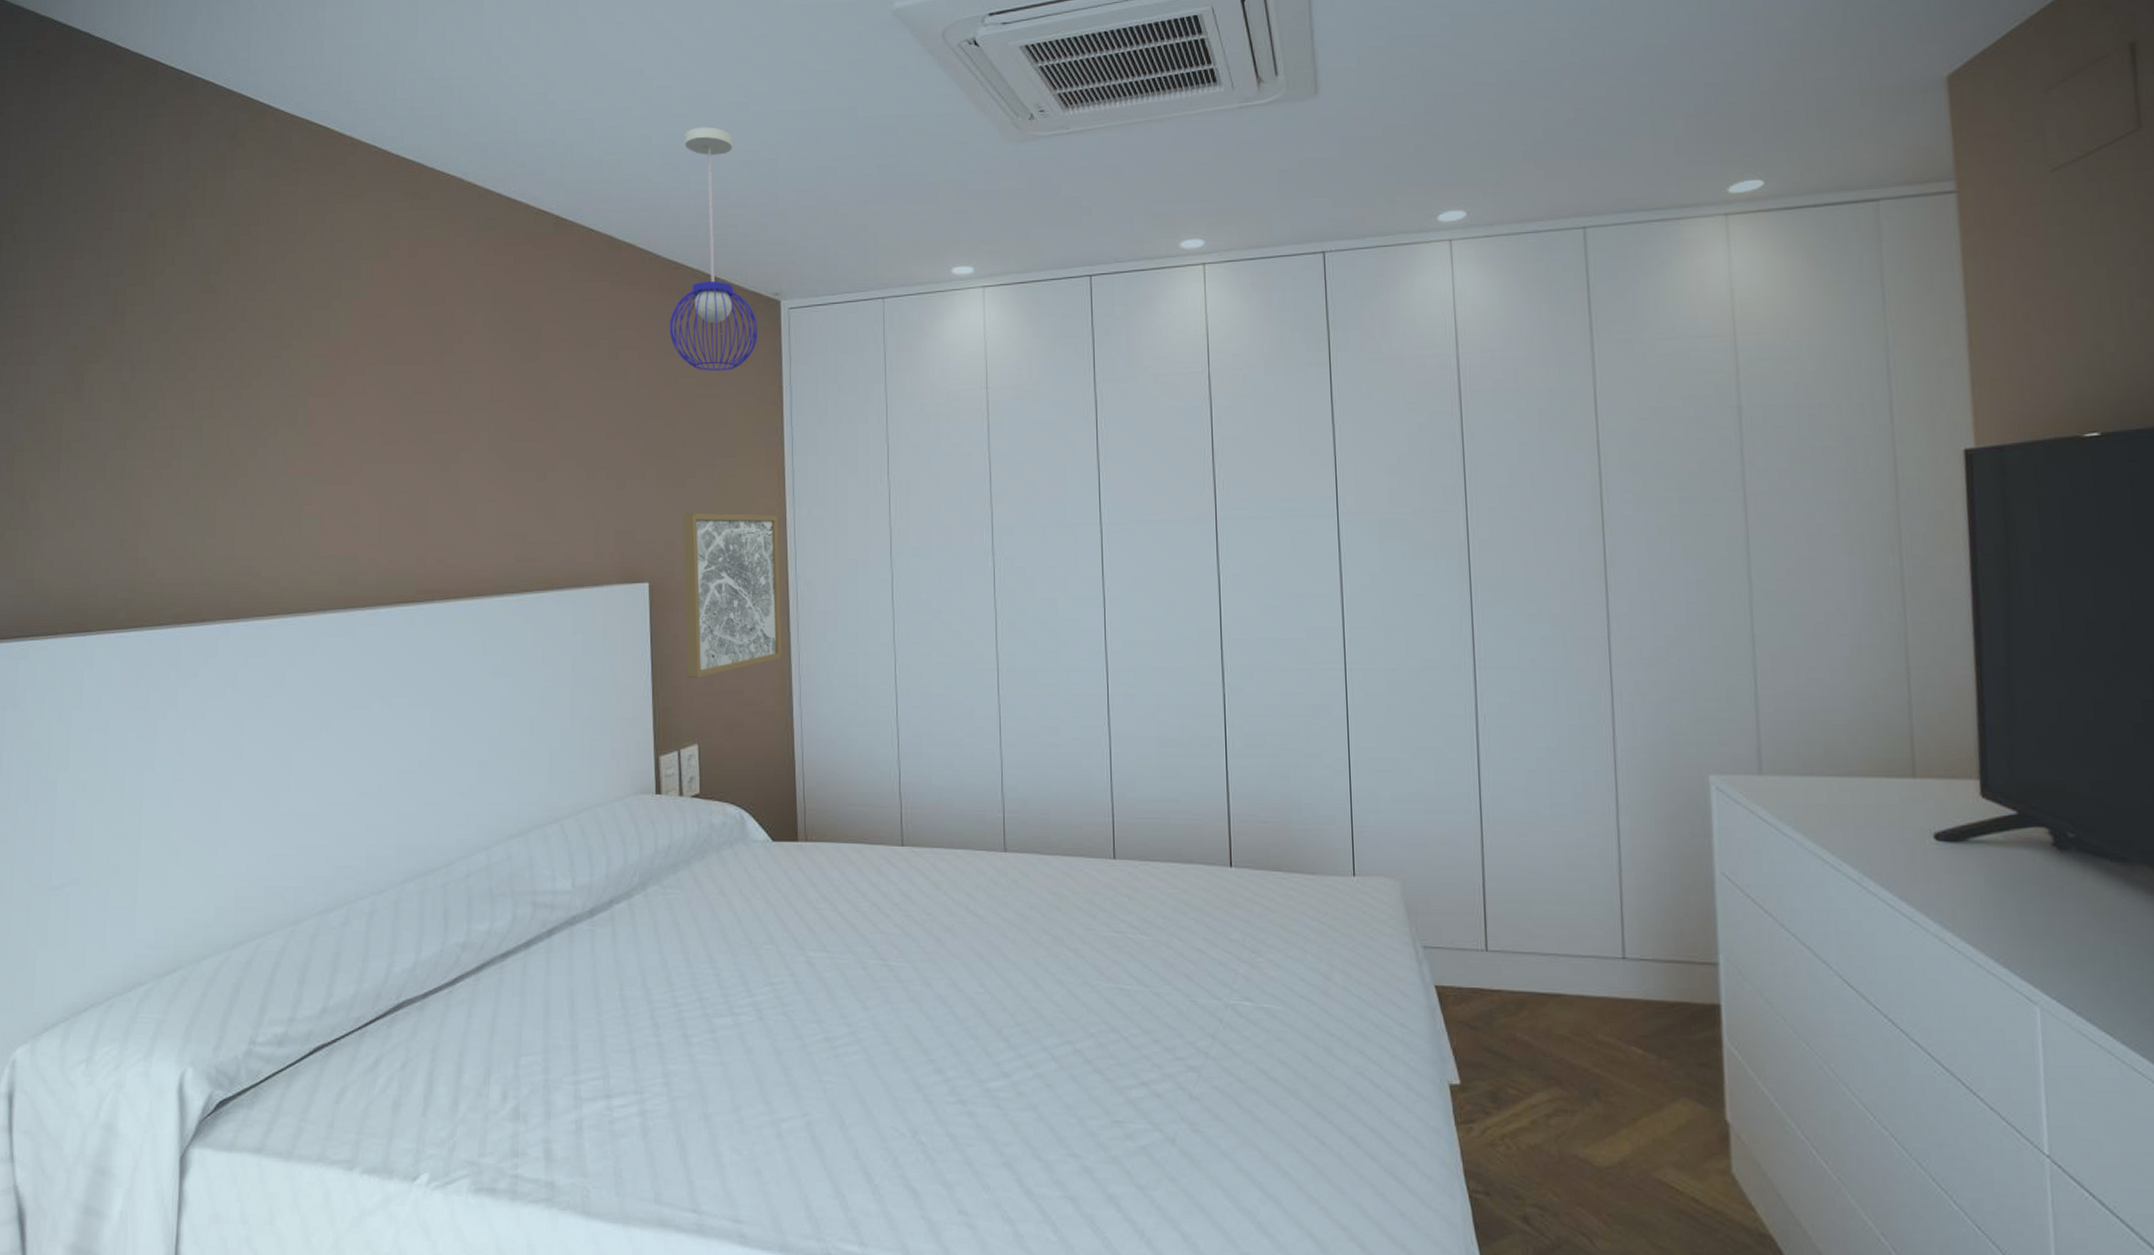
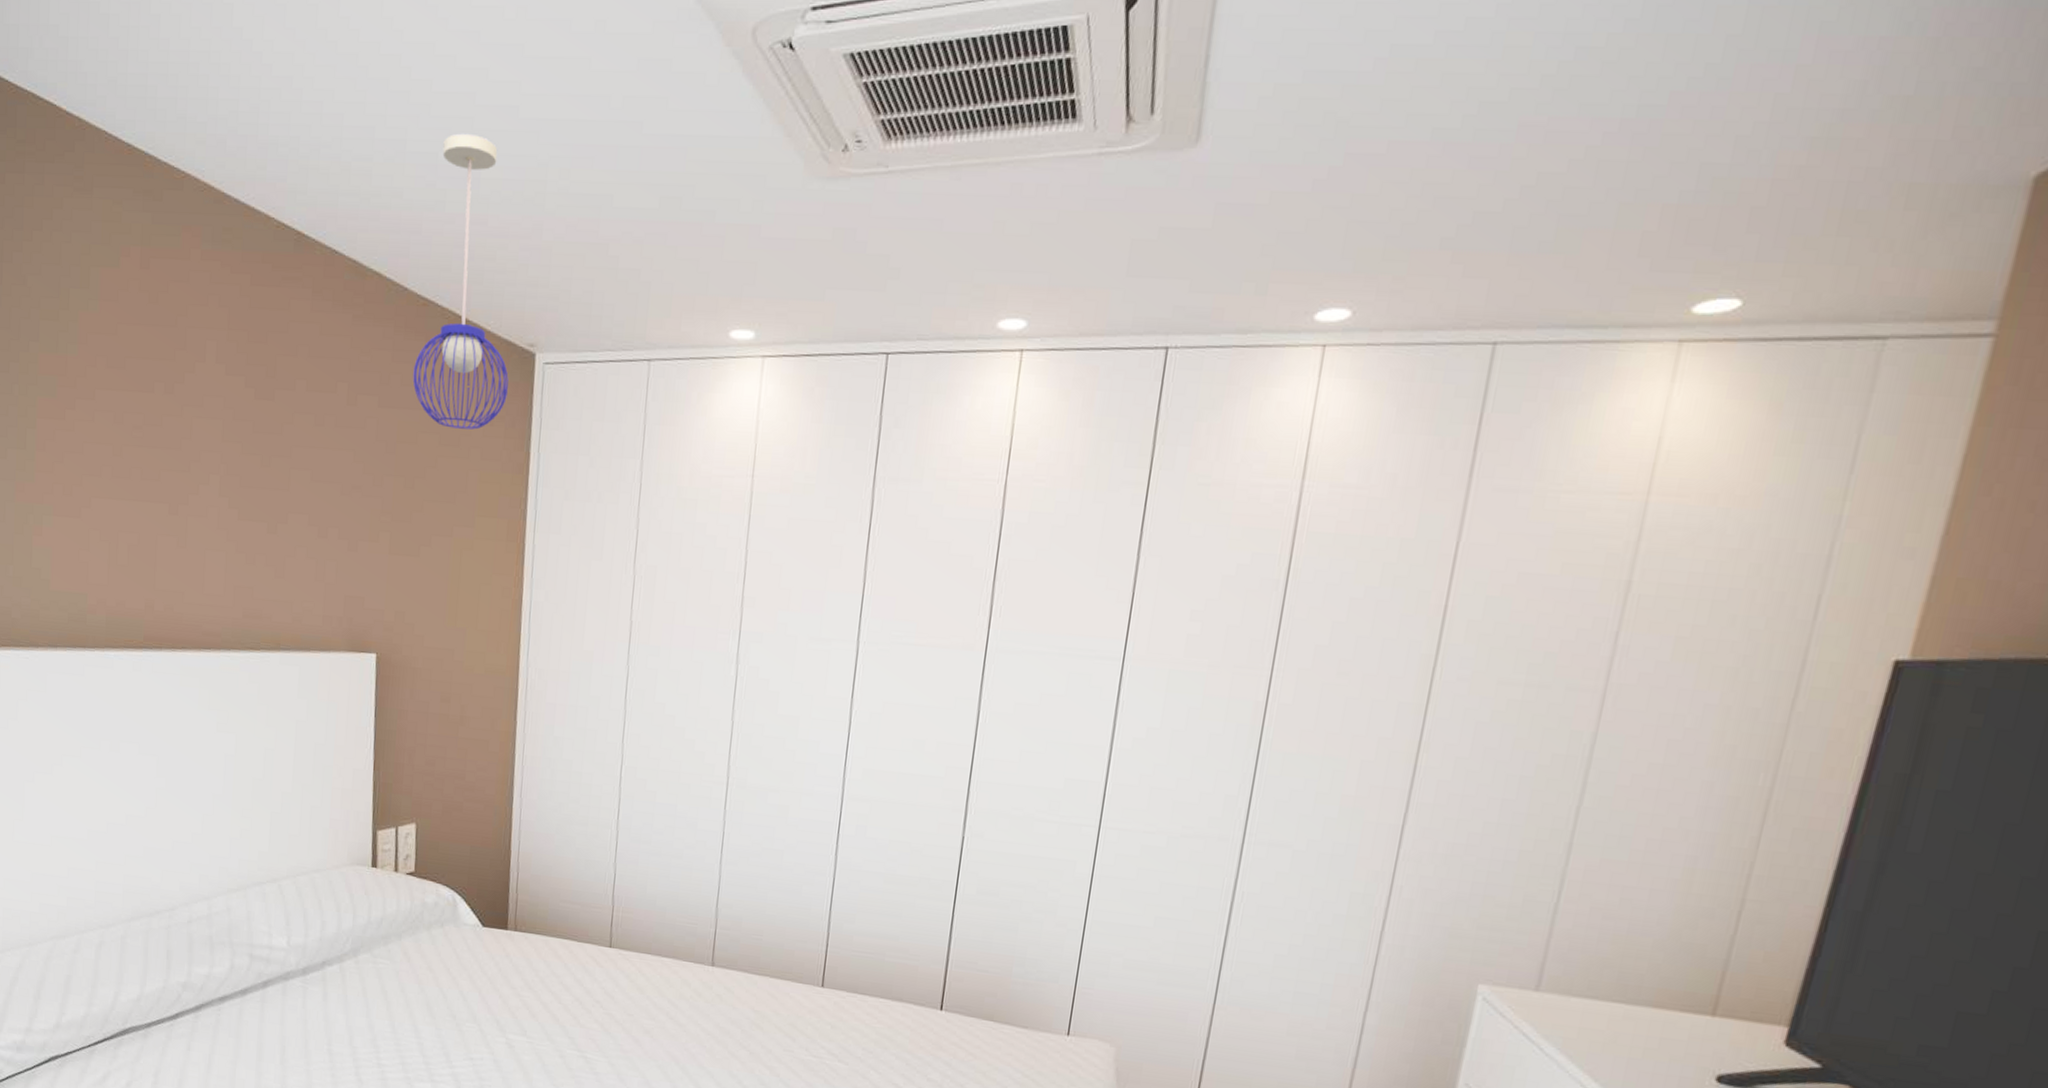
wall art: present [683,513,782,678] -> none [409,583,514,757]

